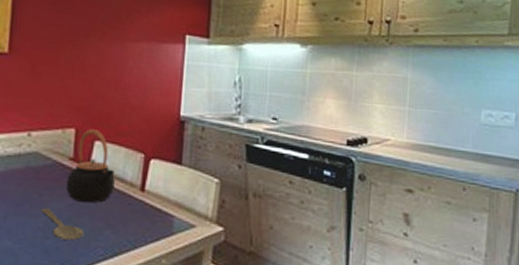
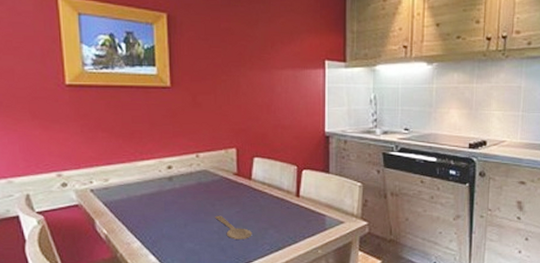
teapot: present [65,129,116,203] -> none [233,148,275,209]

